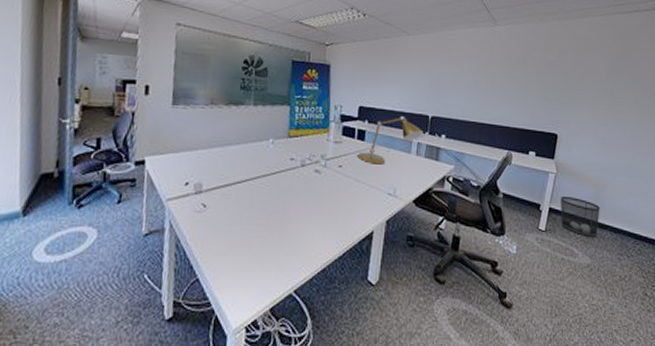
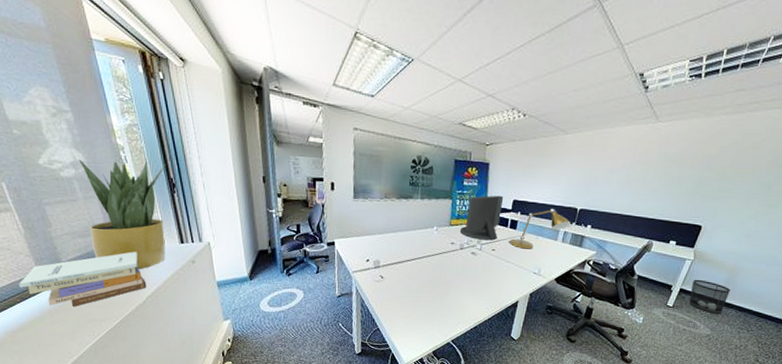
monitor: none [301,101,349,155] -> present [460,195,504,241]

